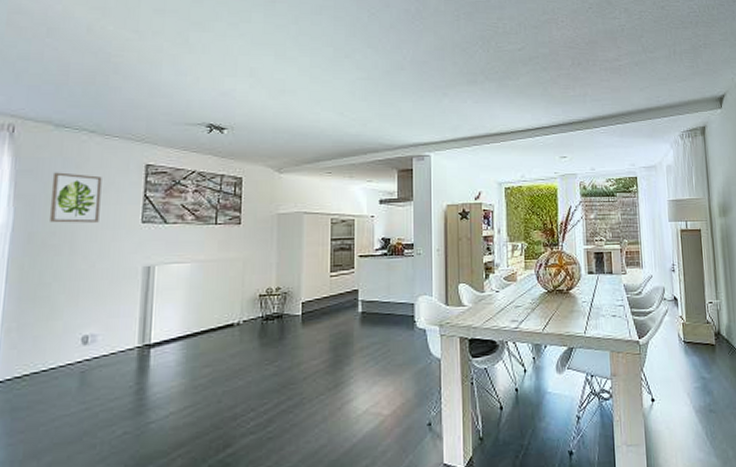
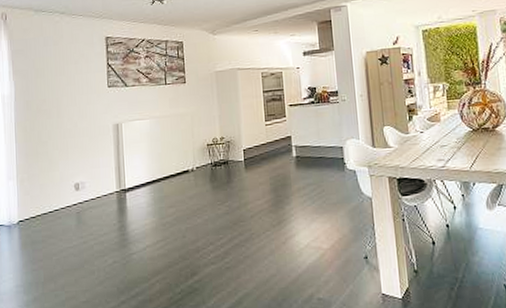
wall art: present [48,172,102,223] -> none [38,49,76,92]

